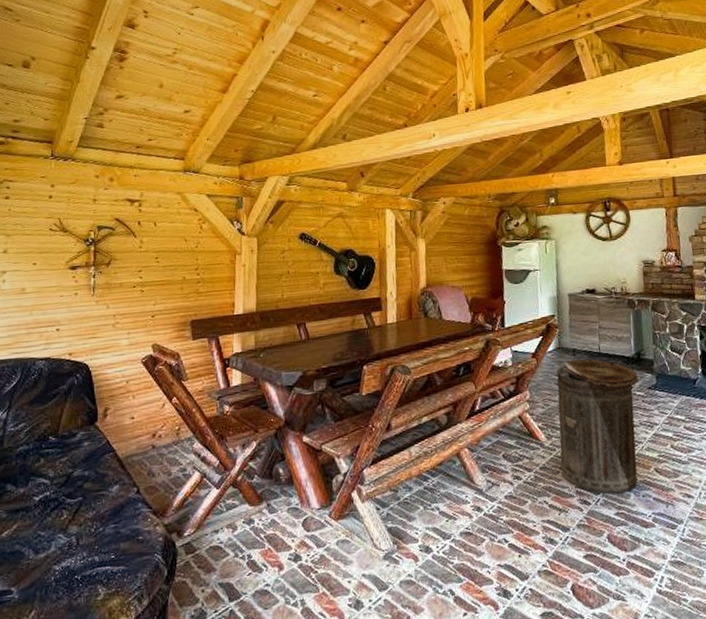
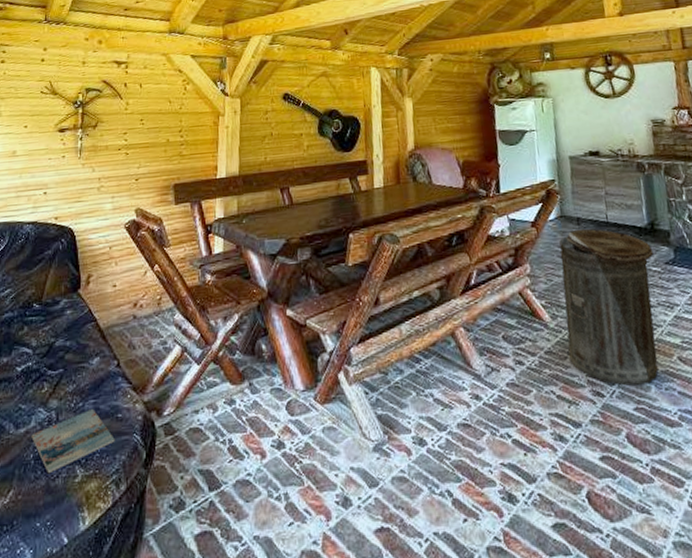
magazine: none [52,533,136,594] -> present [31,409,115,474]

